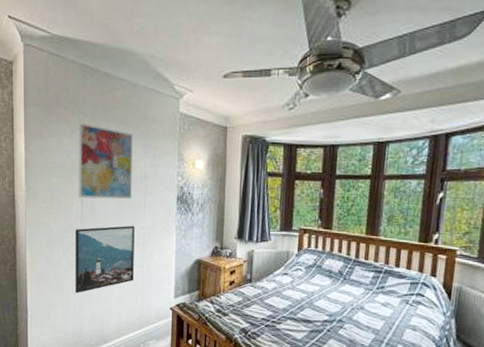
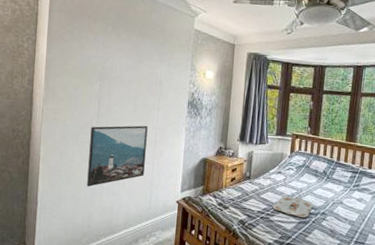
wall art: present [78,122,133,199] -> none [96,30,151,102]
serving tray: none [279,300,329,326] -> present [272,195,314,218]

